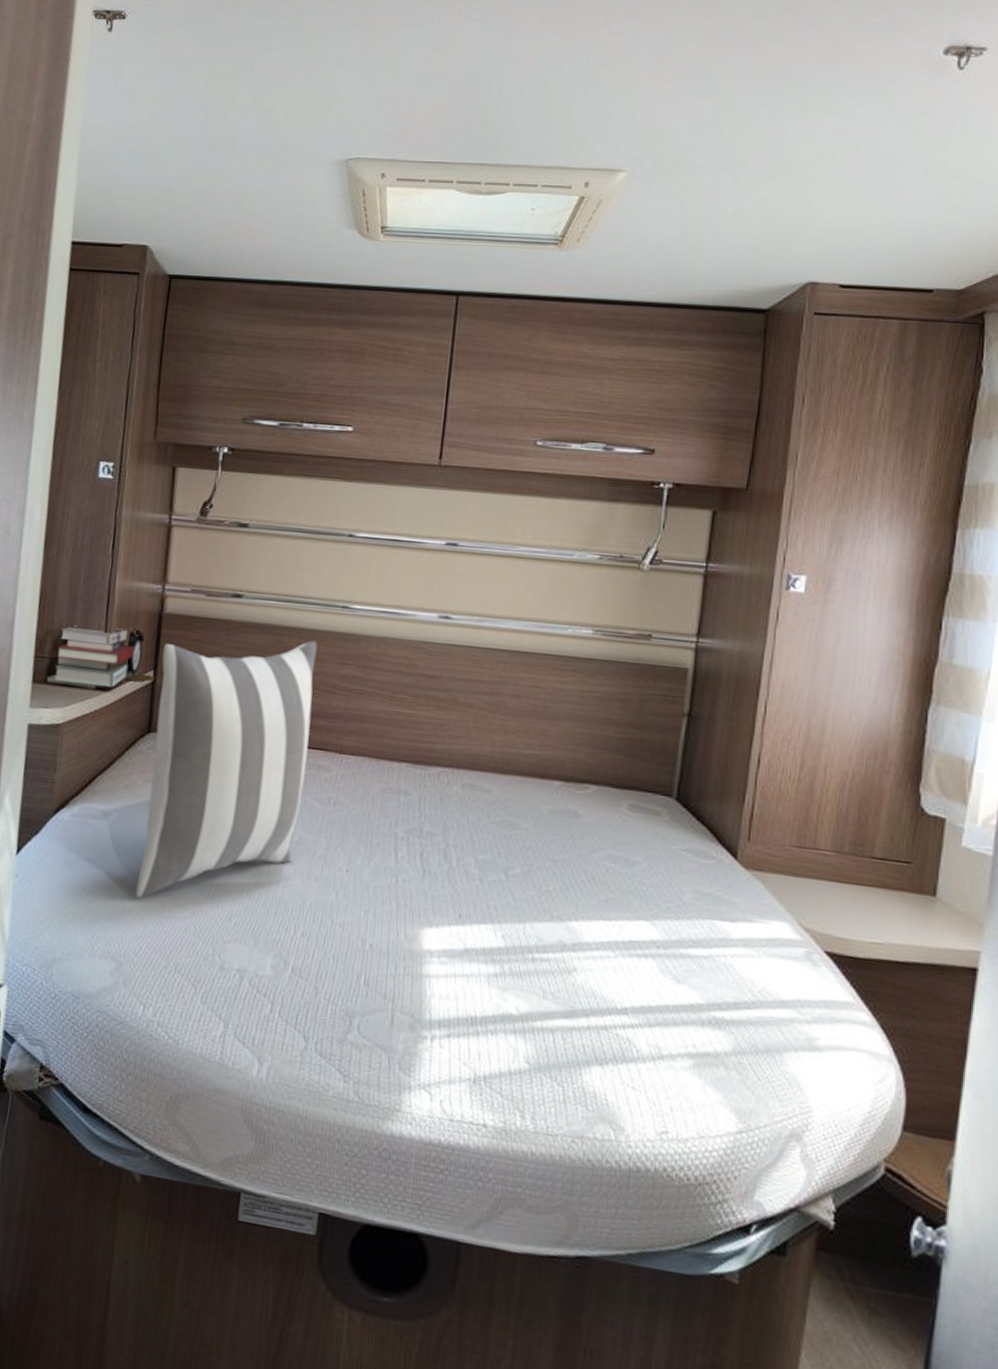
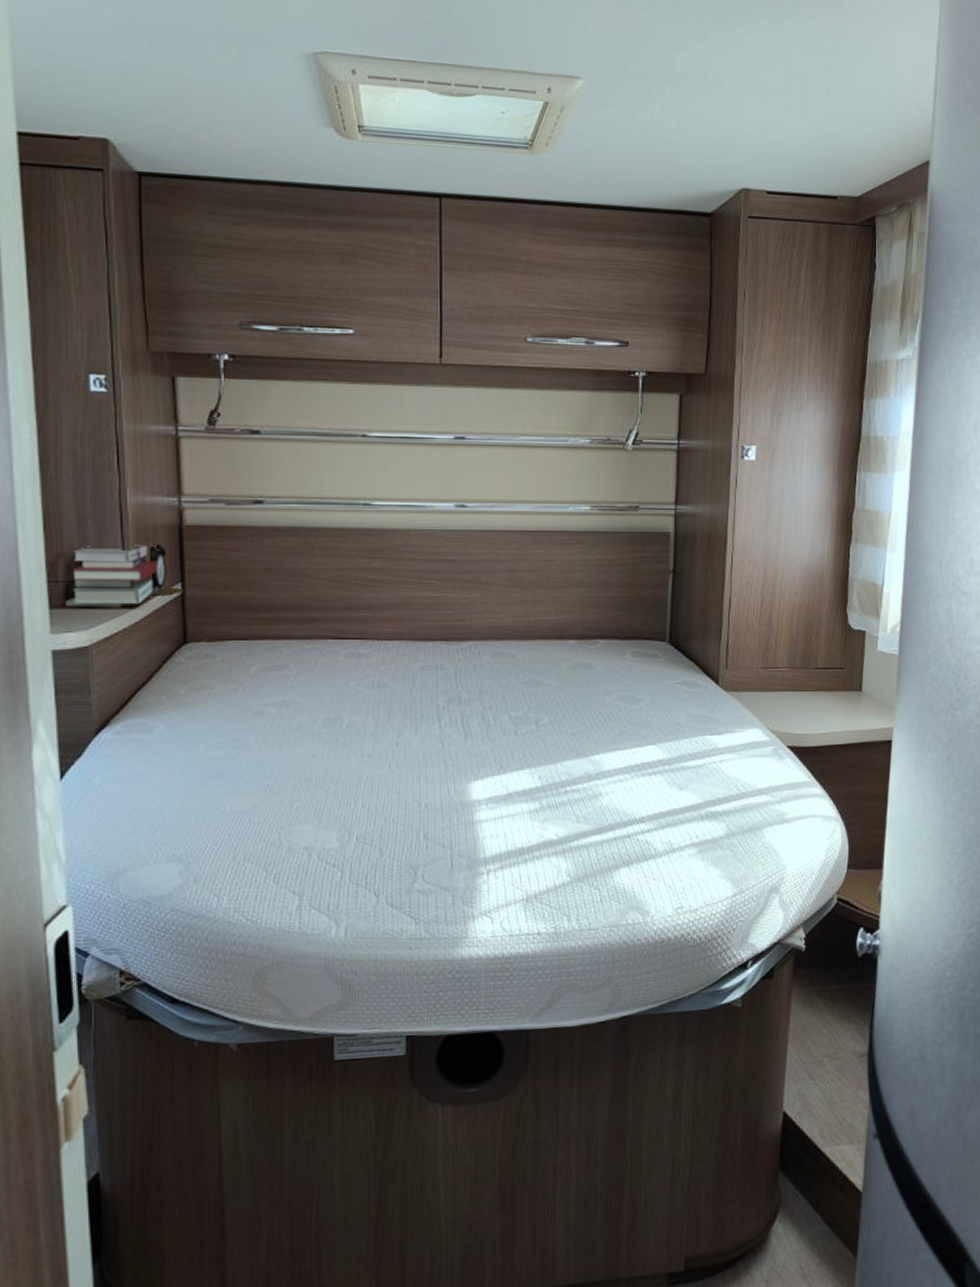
pillow: present [135,640,318,898] -> none [189,539,347,800]

